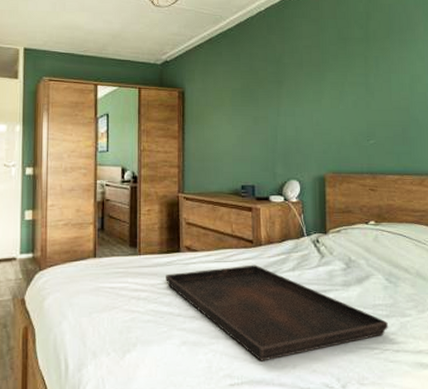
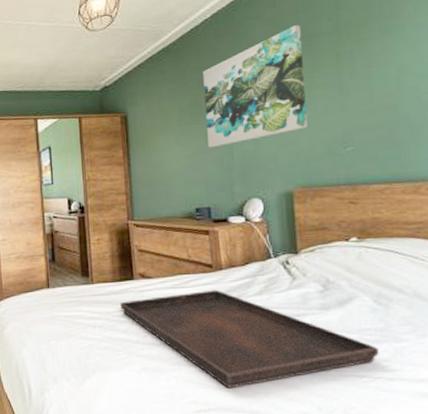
wall art: none [255,28,340,130] -> present [203,25,308,148]

